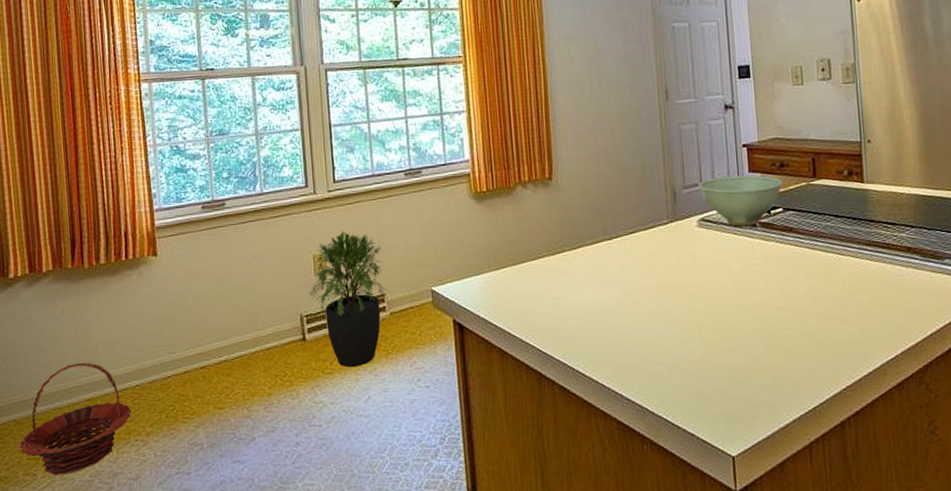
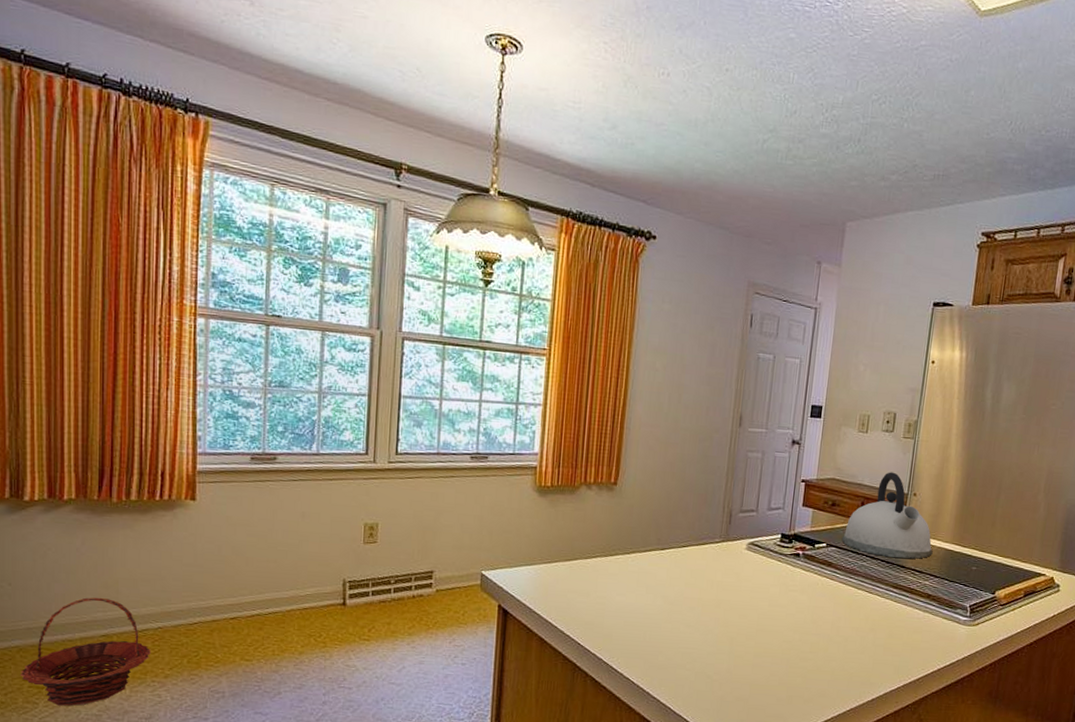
potted plant: present [309,231,385,367] -> none [356,504,437,637]
bowl: present [699,175,782,227] -> none [754,506,831,556]
kettle: none [798,121,903,213] -> present [841,472,933,559]

